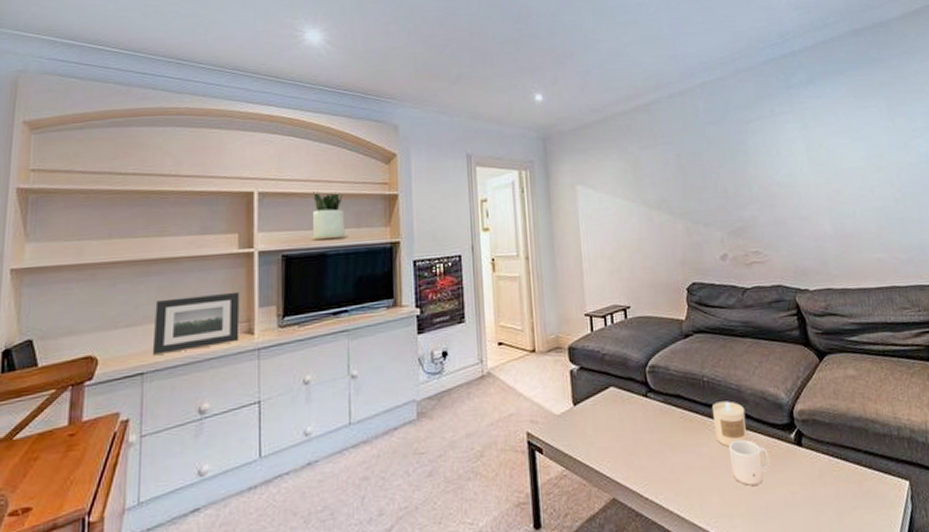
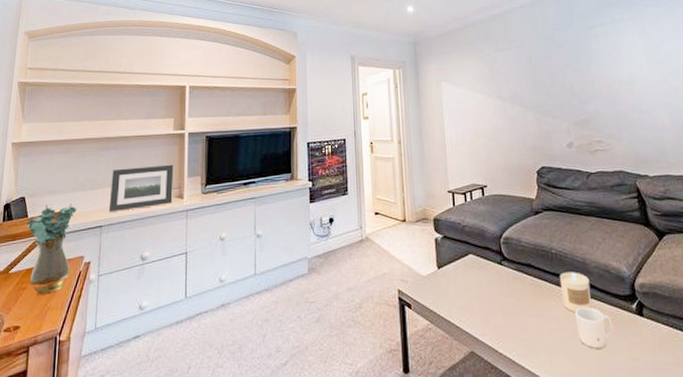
vase: none [36,346,107,466] -> present [27,204,76,295]
planter: present [309,191,349,242] -> none [226,86,257,126]

